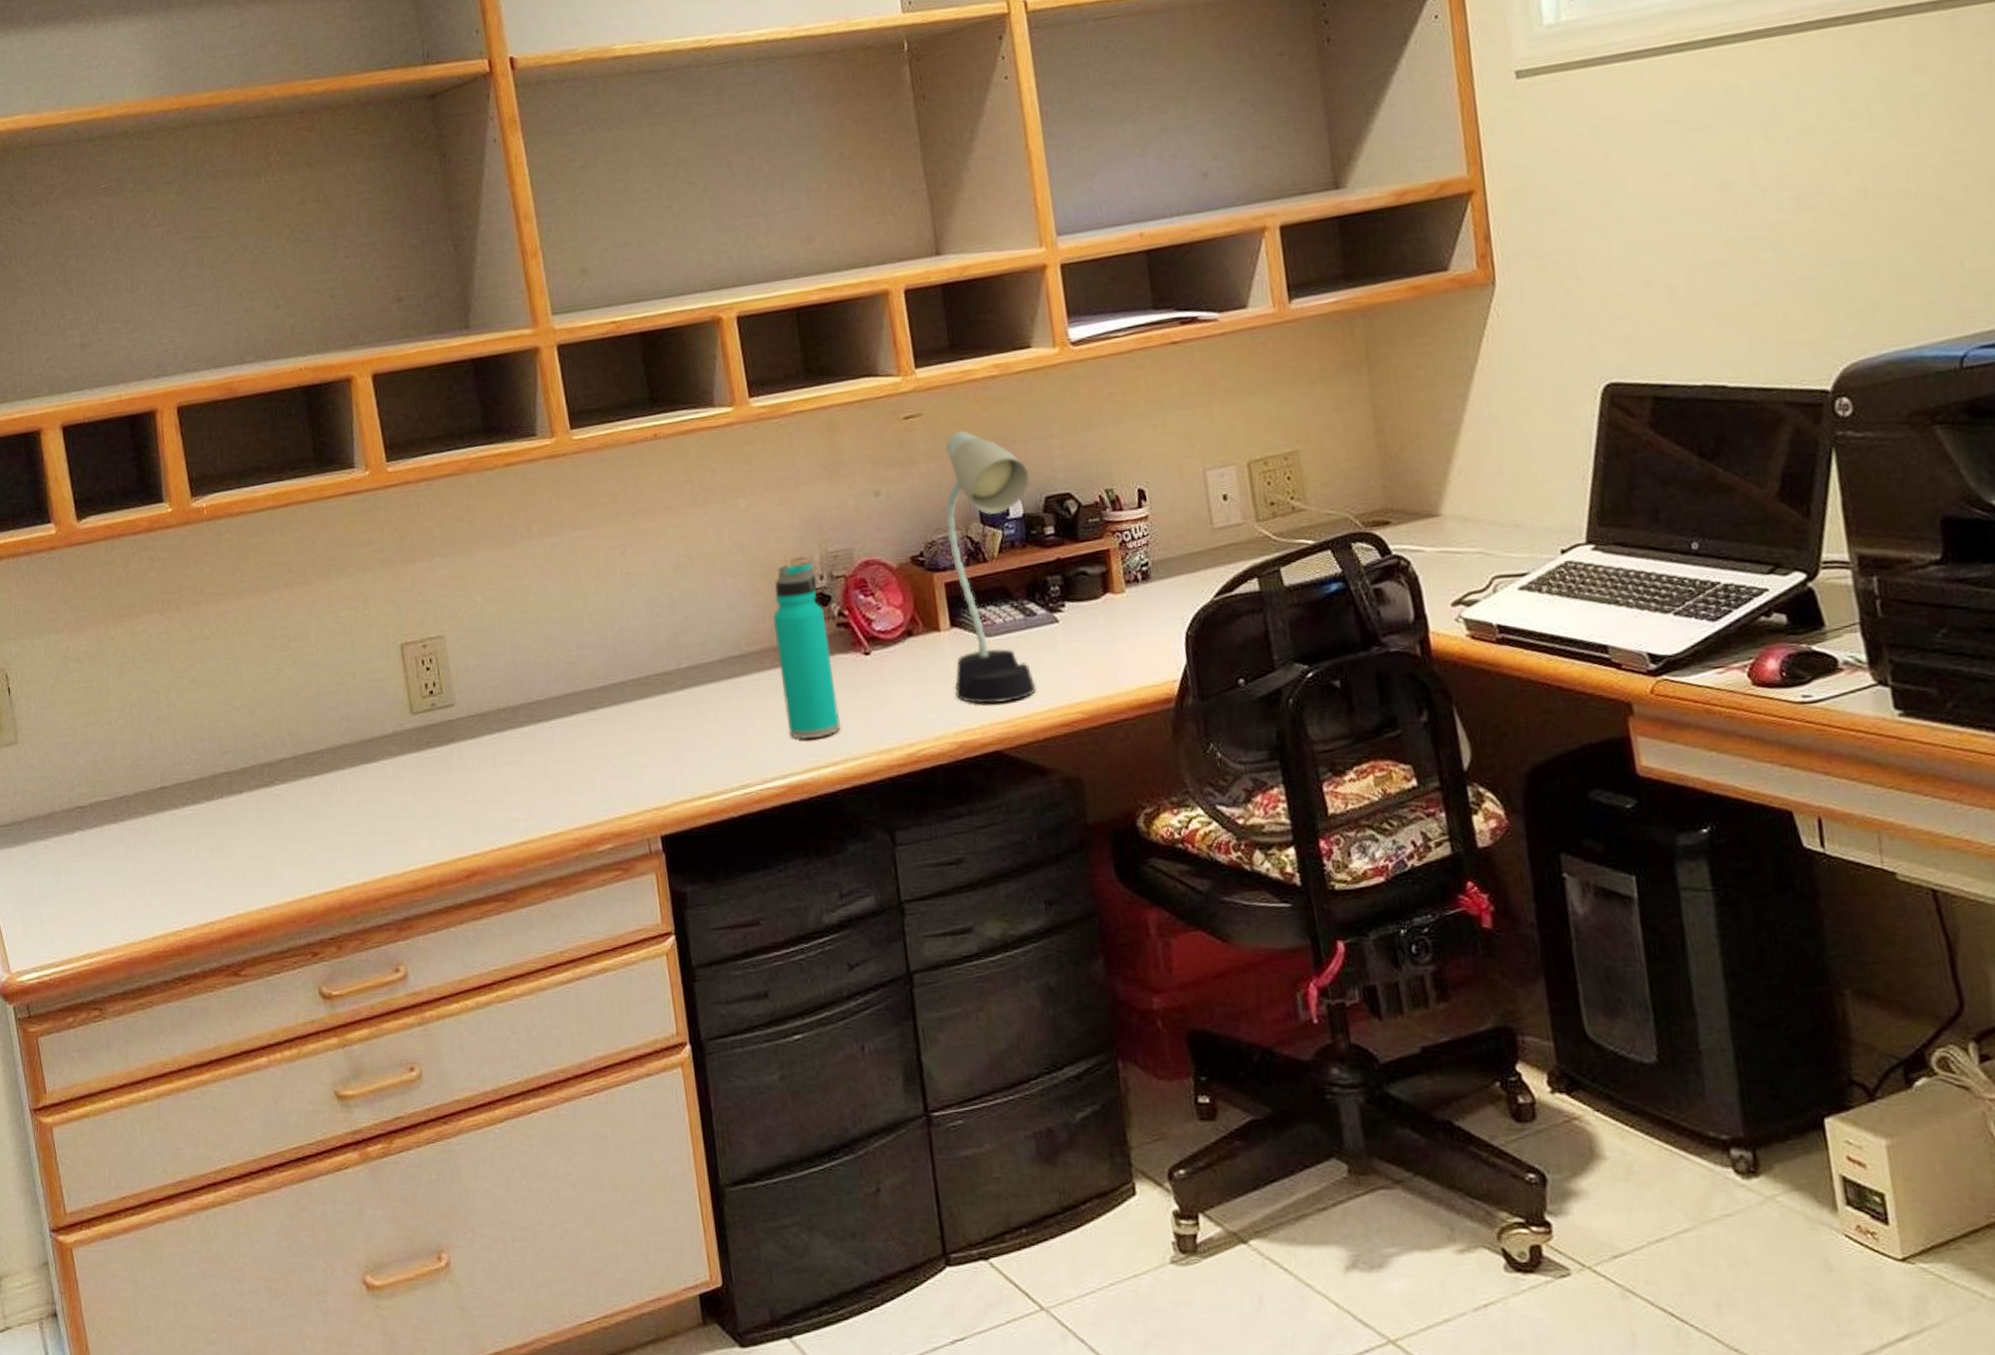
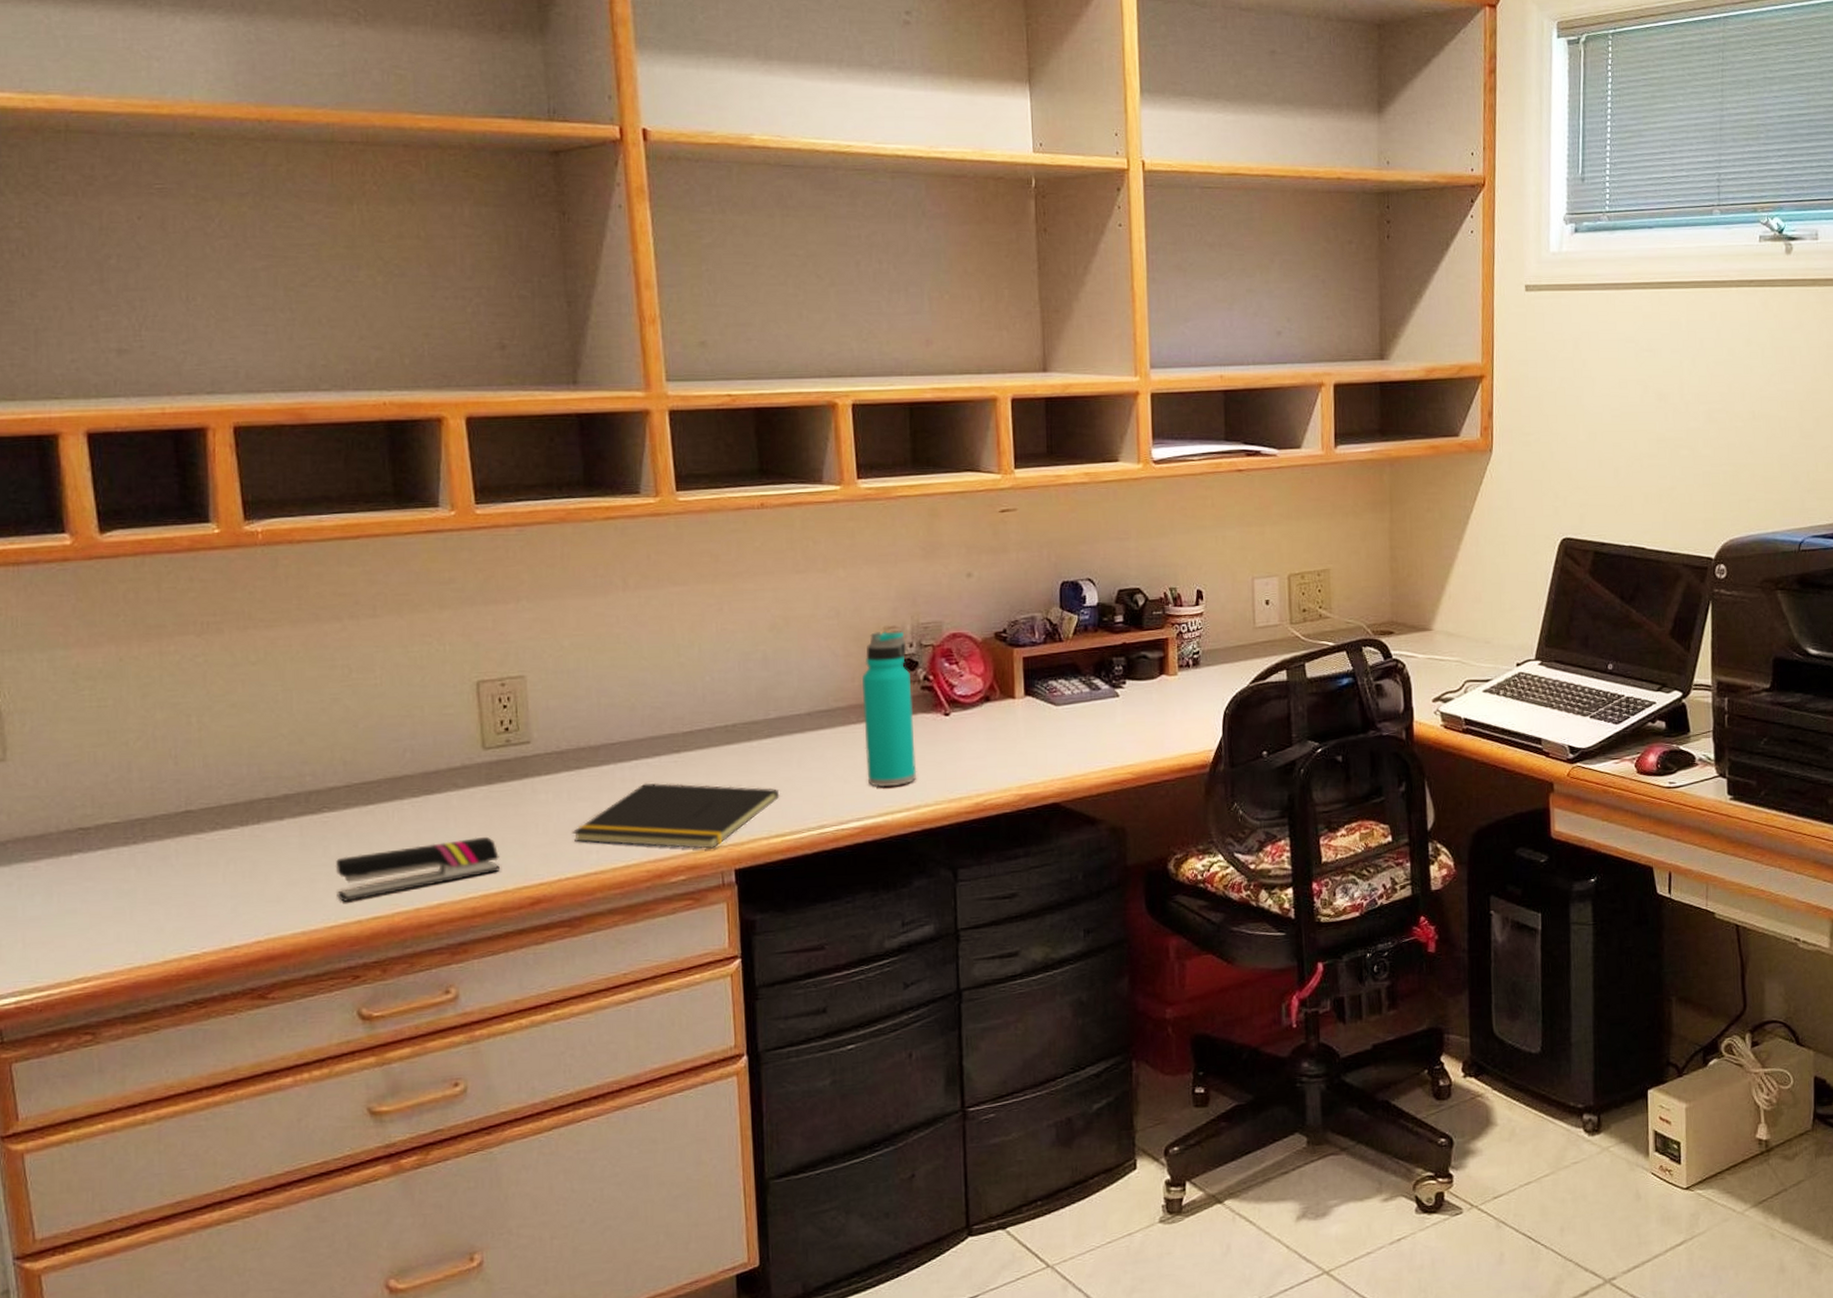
stapler: none [289,805,436,876] -> present [335,836,500,902]
notepad: none [499,743,700,814] -> present [572,783,780,849]
desk lamp: present [944,430,1037,705] -> none [1023,527,1106,763]

